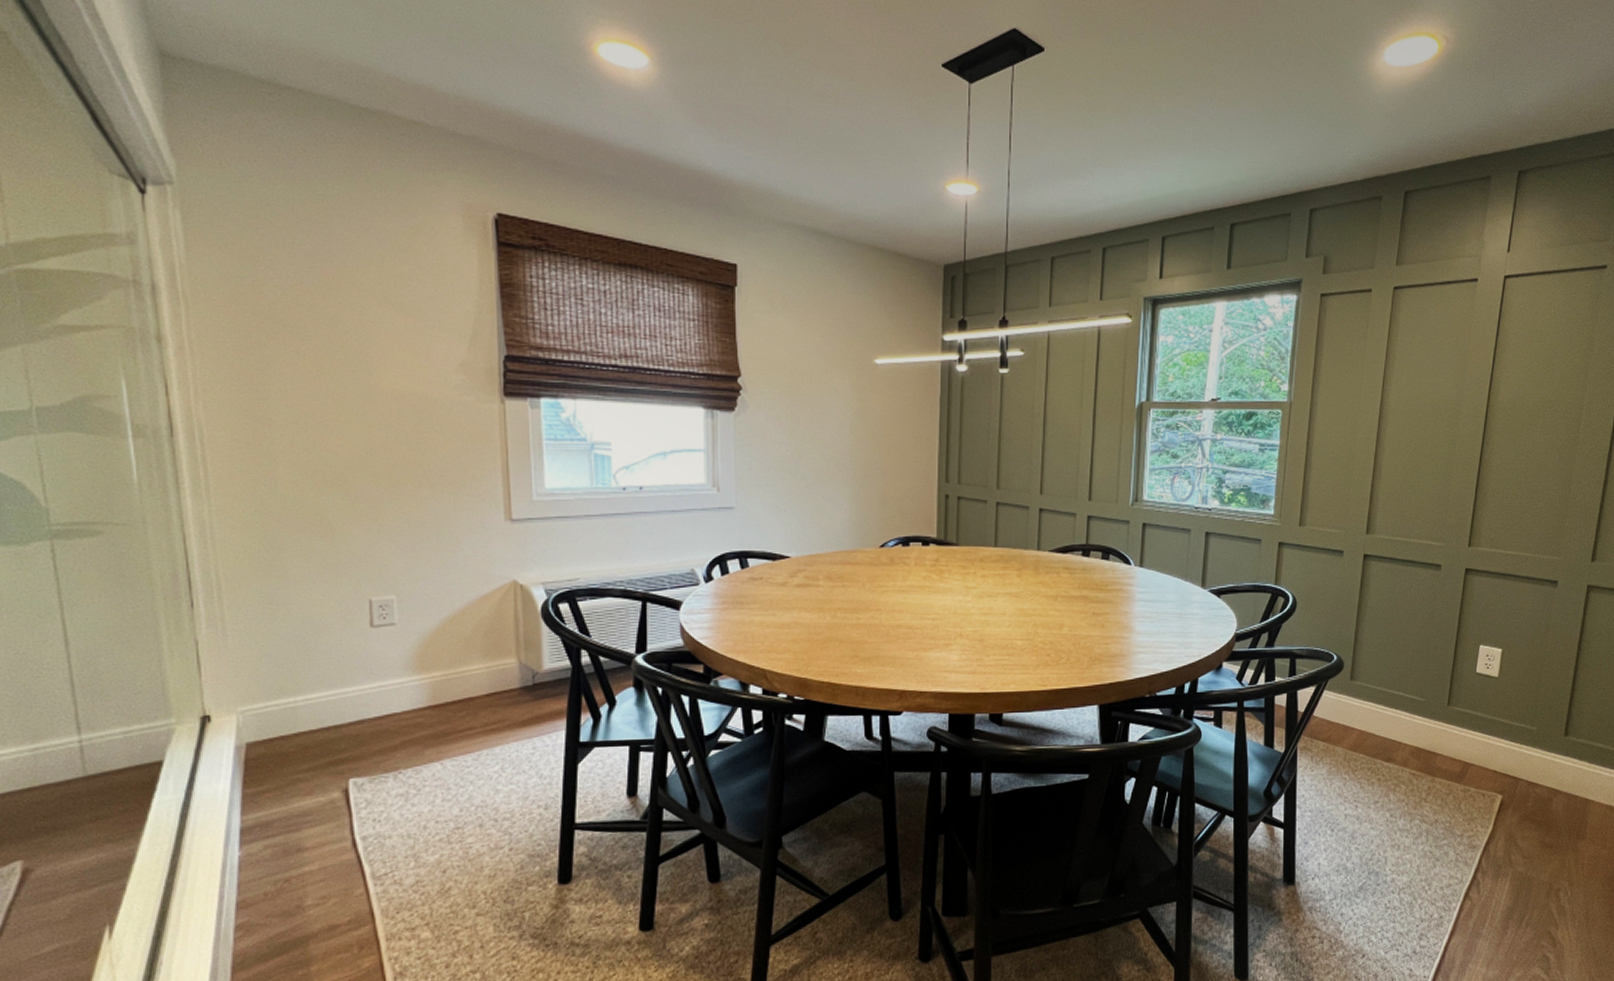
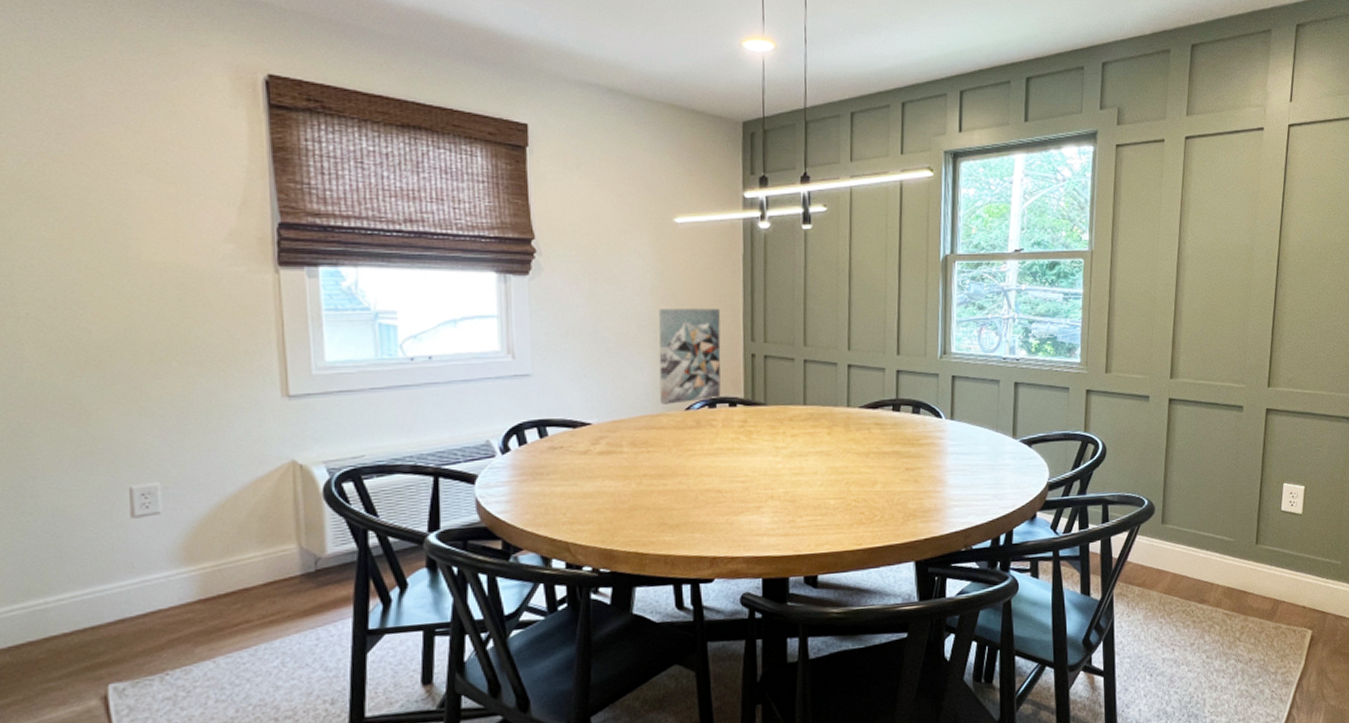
wall art: none [856,448,916,541] -> present [659,308,721,405]

